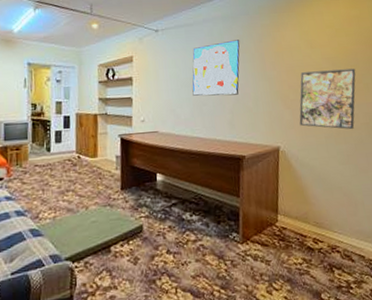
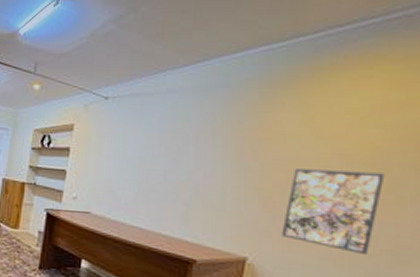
wall art: present [192,40,240,96] -> none [139,117,212,185]

